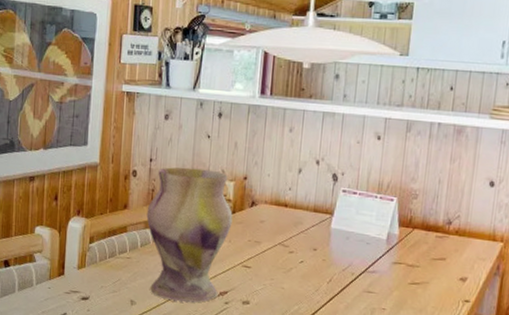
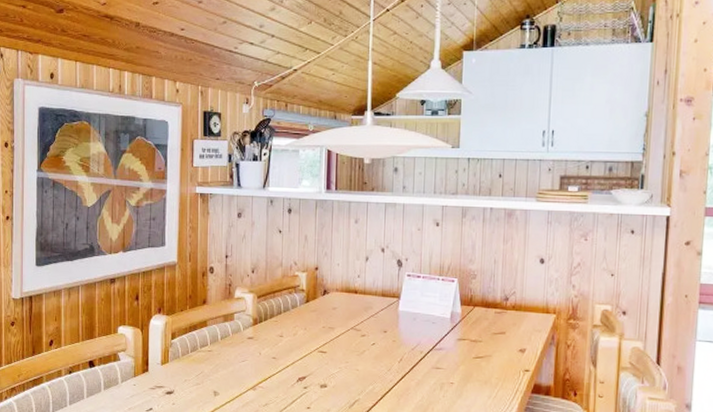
vase: present [146,167,233,303] -> none [225,261,307,390]

